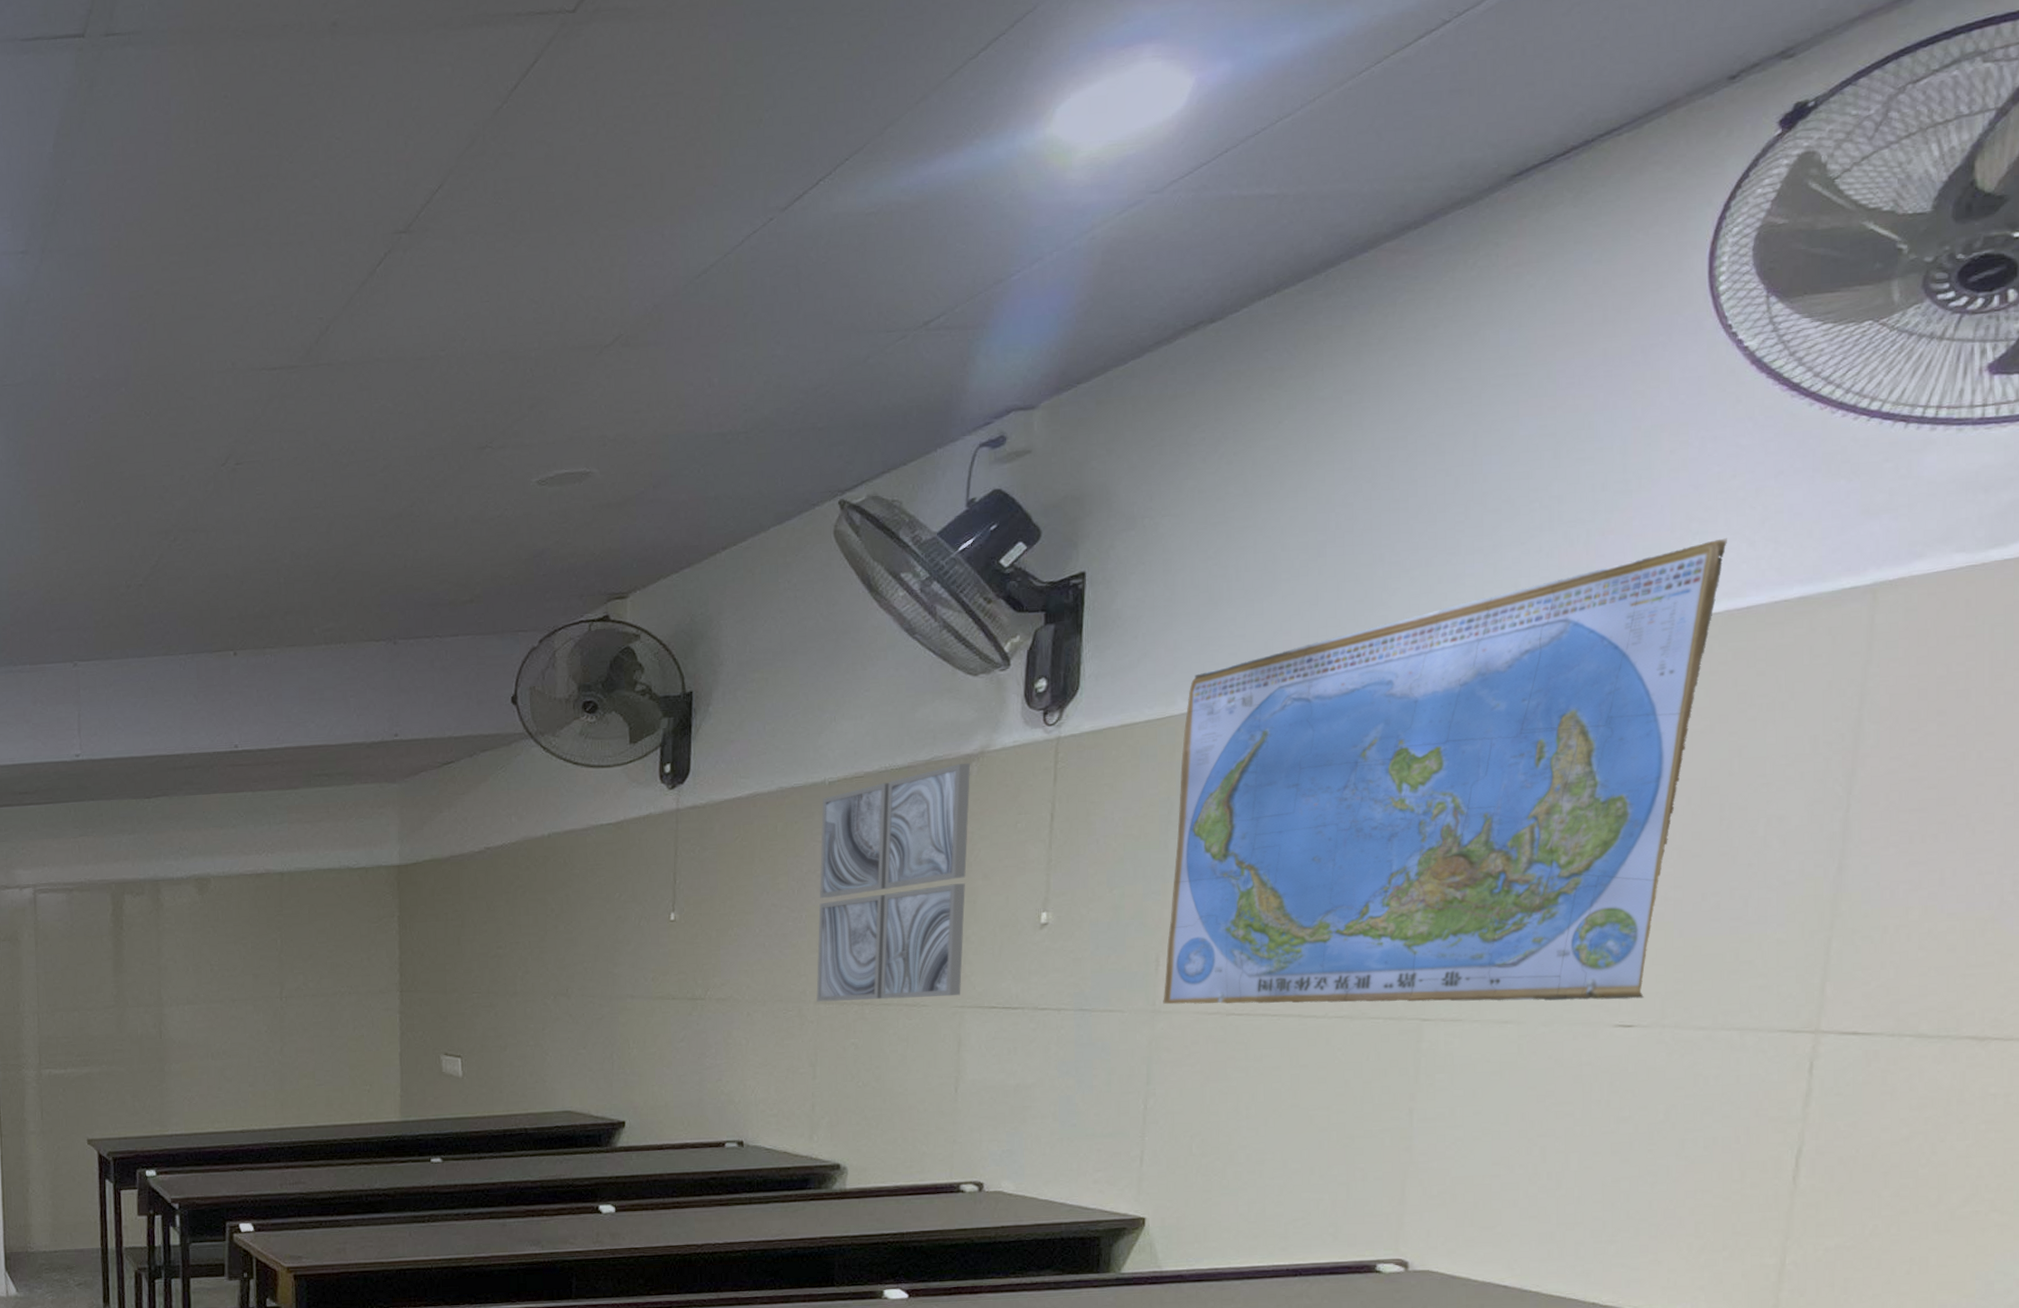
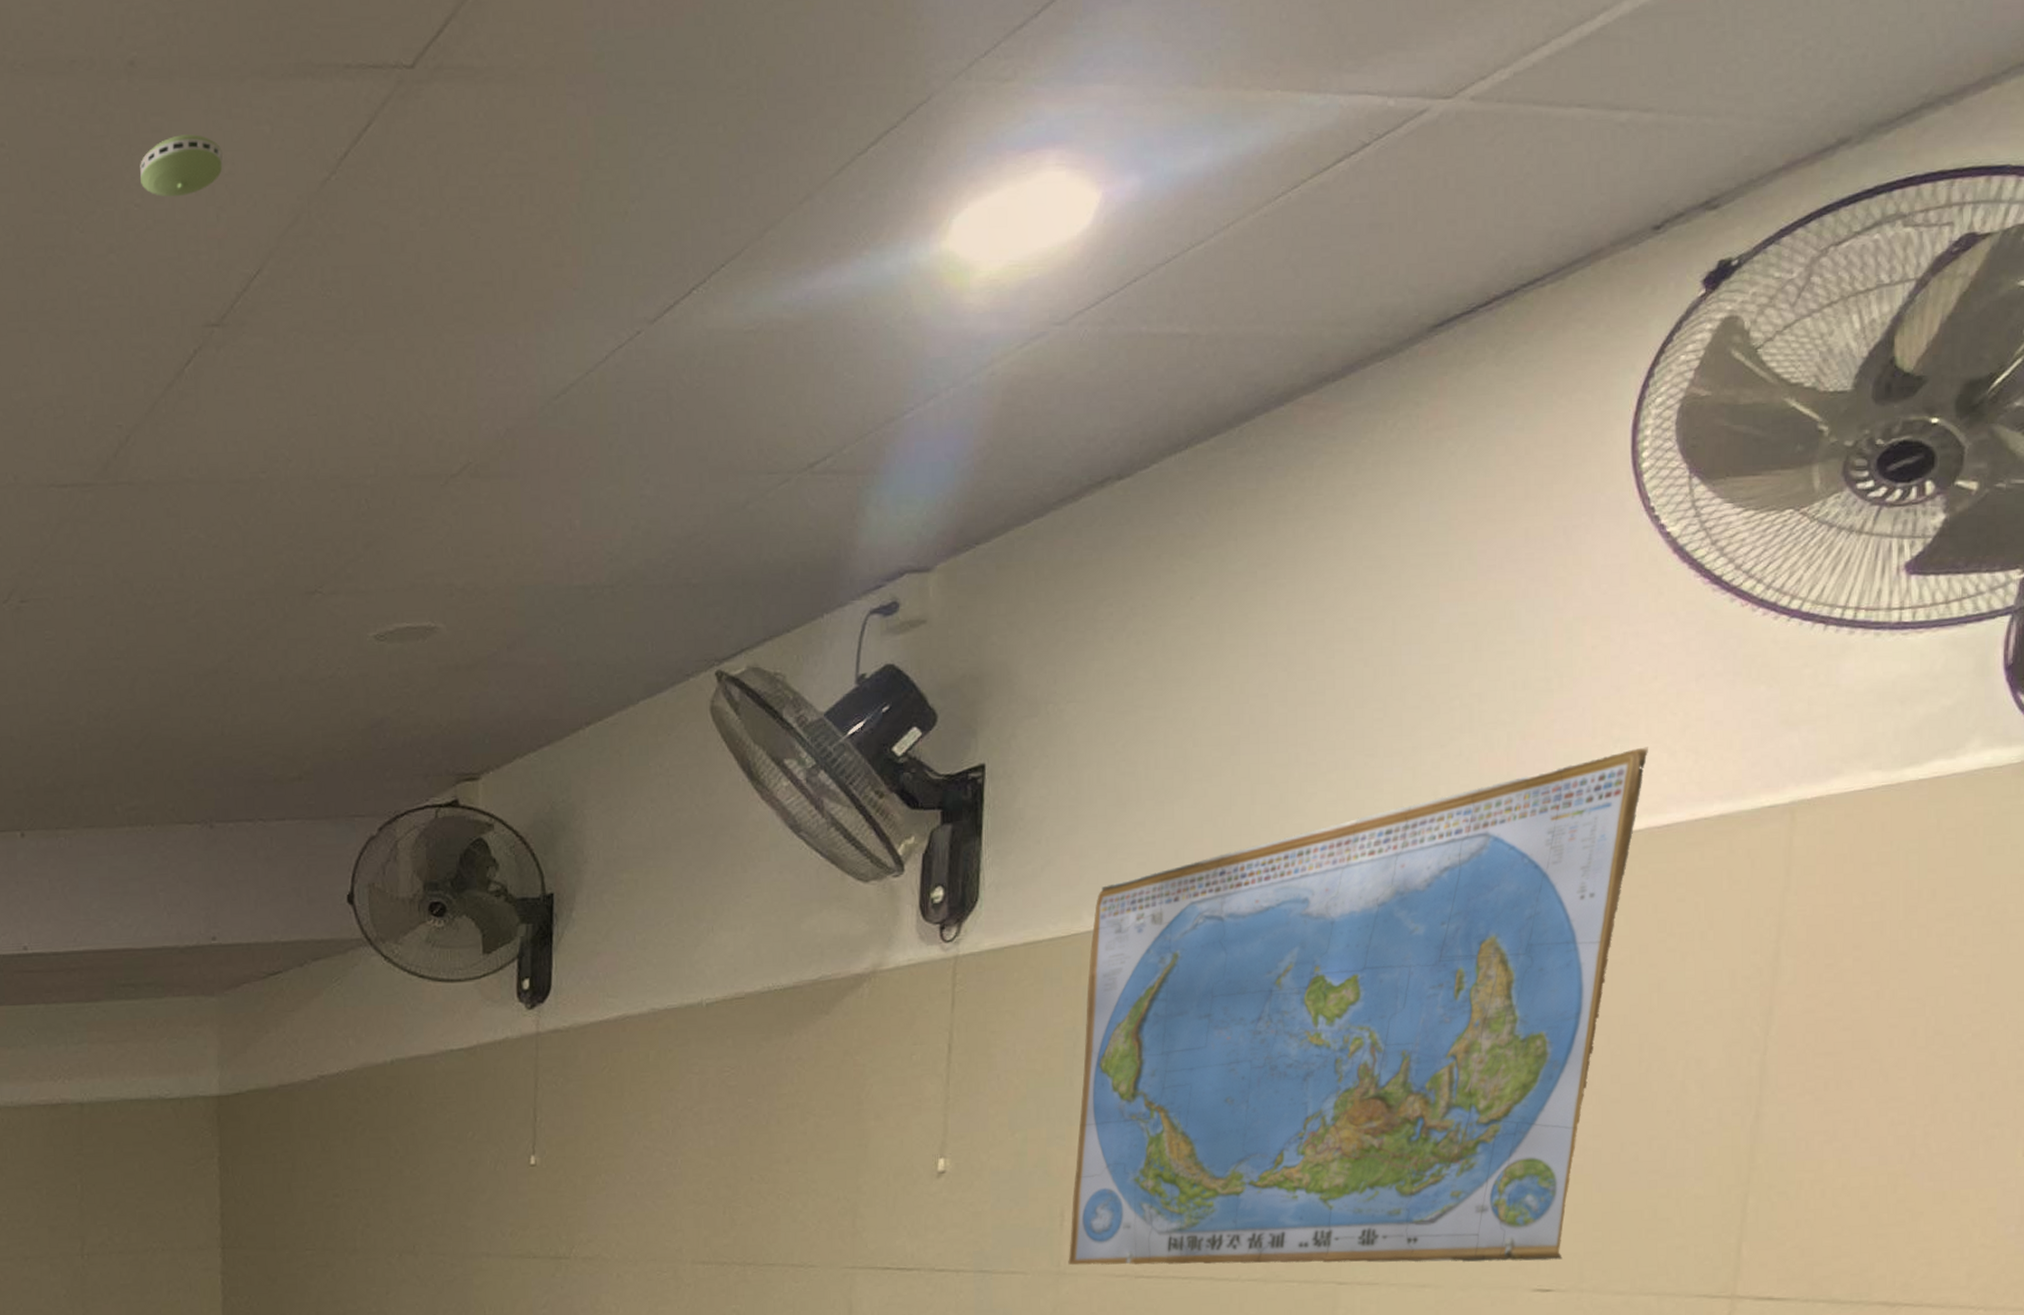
smoke detector: none [340,78,411,131] -> present [140,134,223,197]
wall art: present [816,763,971,1002] -> none [693,984,862,1262]

